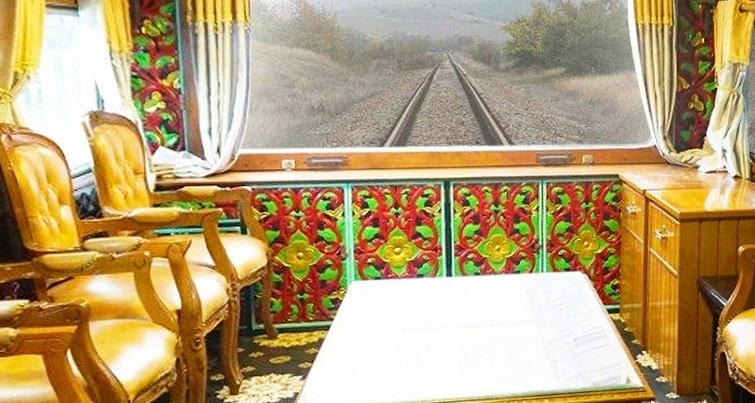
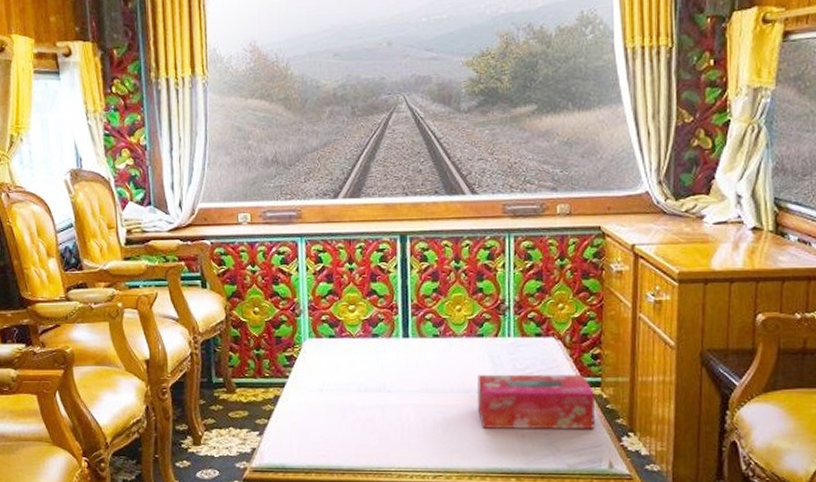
tissue box: none [514,303,616,357] -> present [476,374,596,430]

